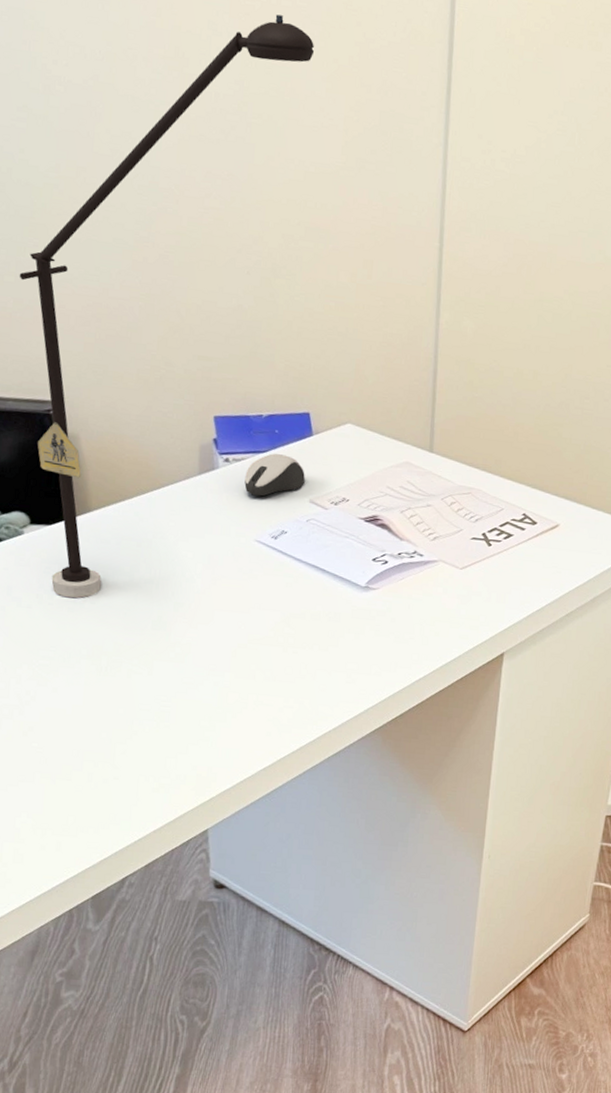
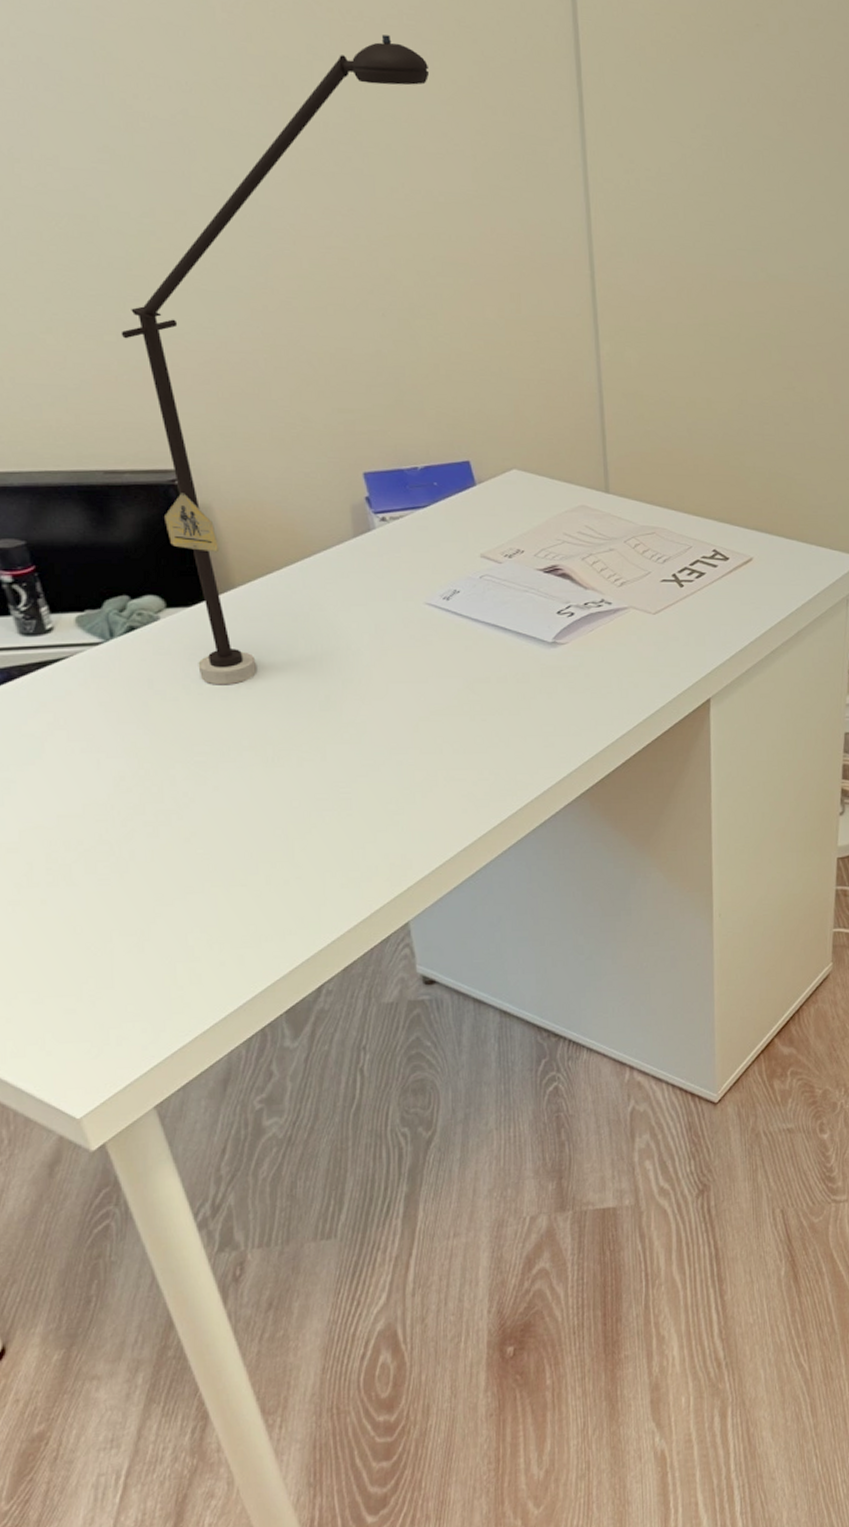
computer mouse: present [244,453,305,497] -> none [406,508,473,555]

